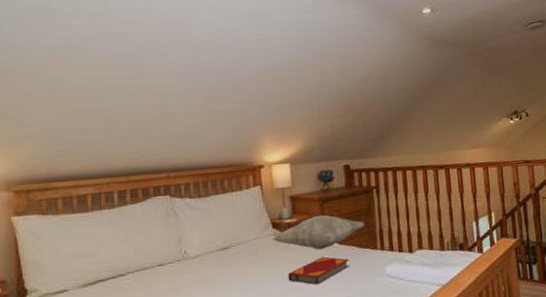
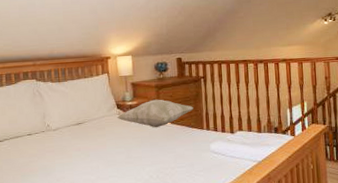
hardback book: present [288,256,350,285] -> none [129,133,180,156]

